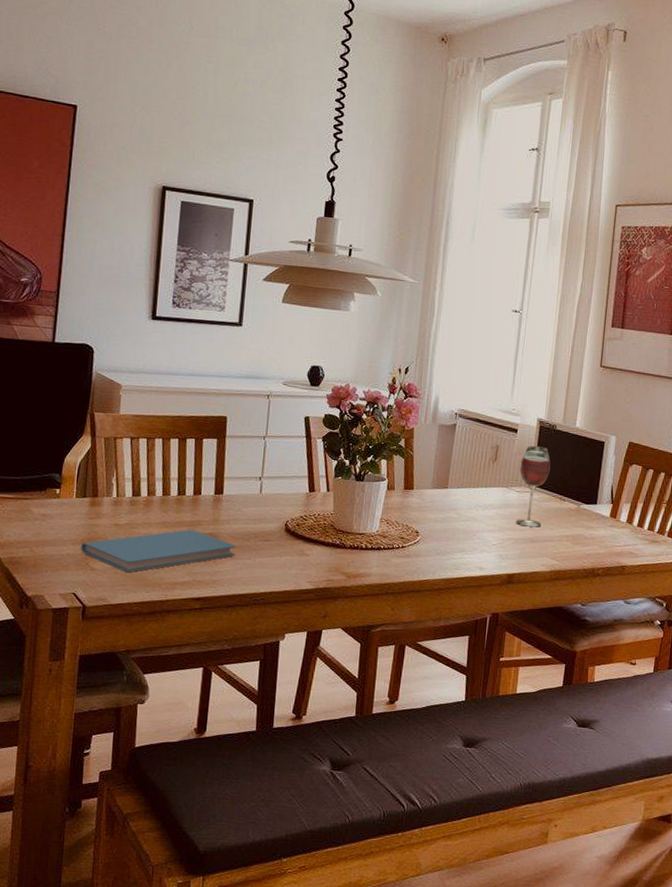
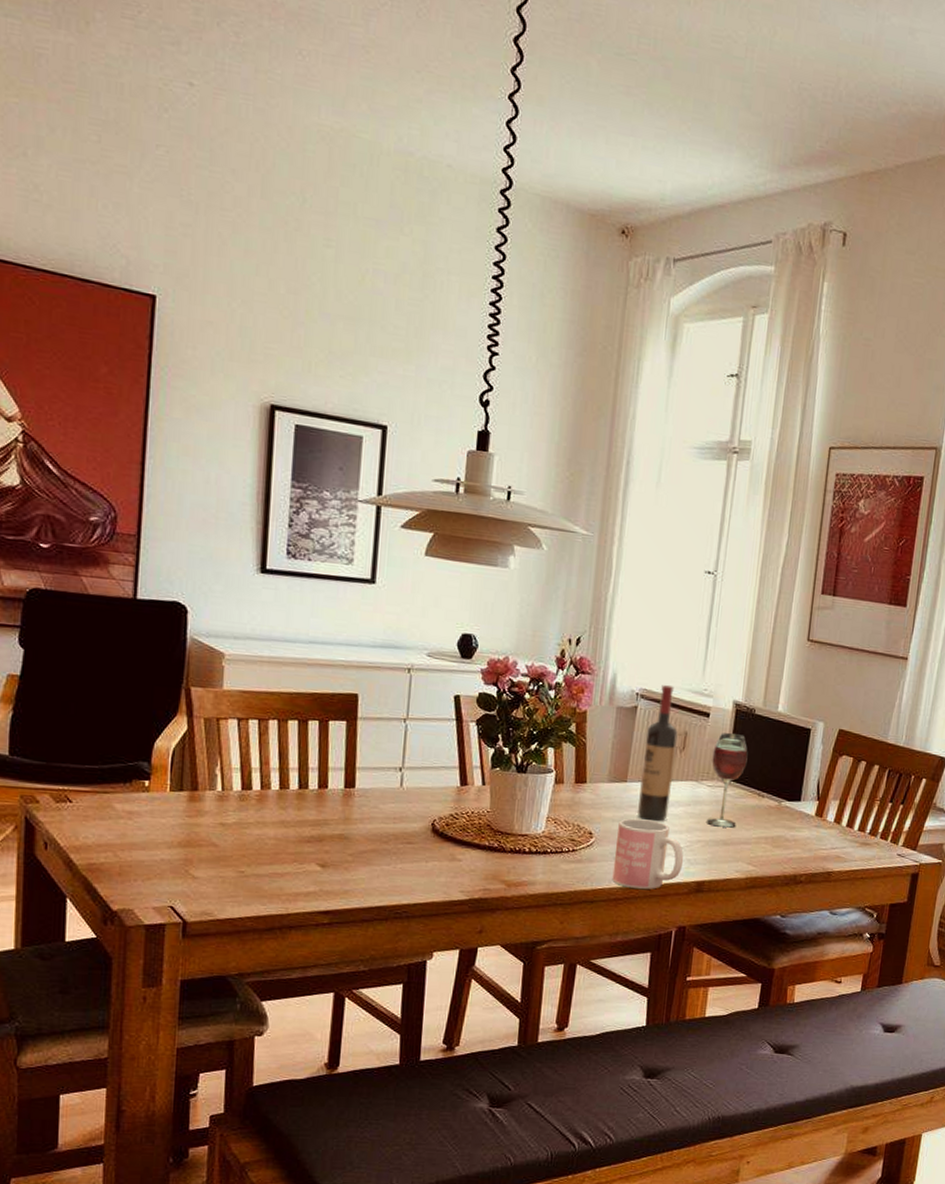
book: present [81,529,236,572] -> none [178,830,372,881]
mug: none [435,519,497,581] -> present [612,818,684,889]
wine bottle: none [457,405,491,521] -> present [638,684,678,821]

